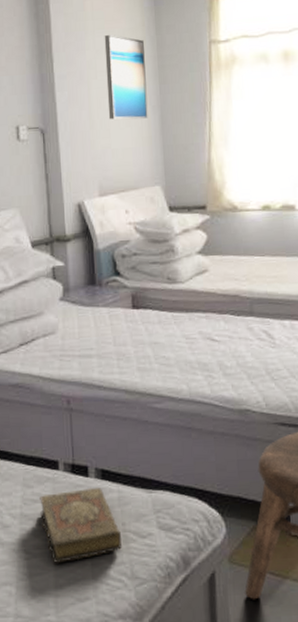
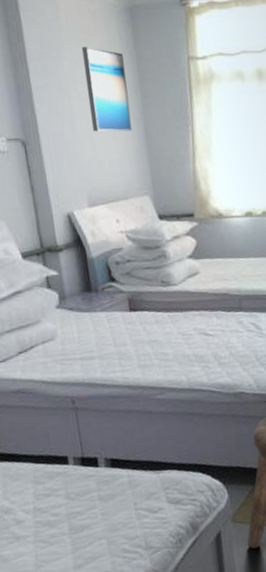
book: present [39,488,121,563] -> none [52,475,135,547]

